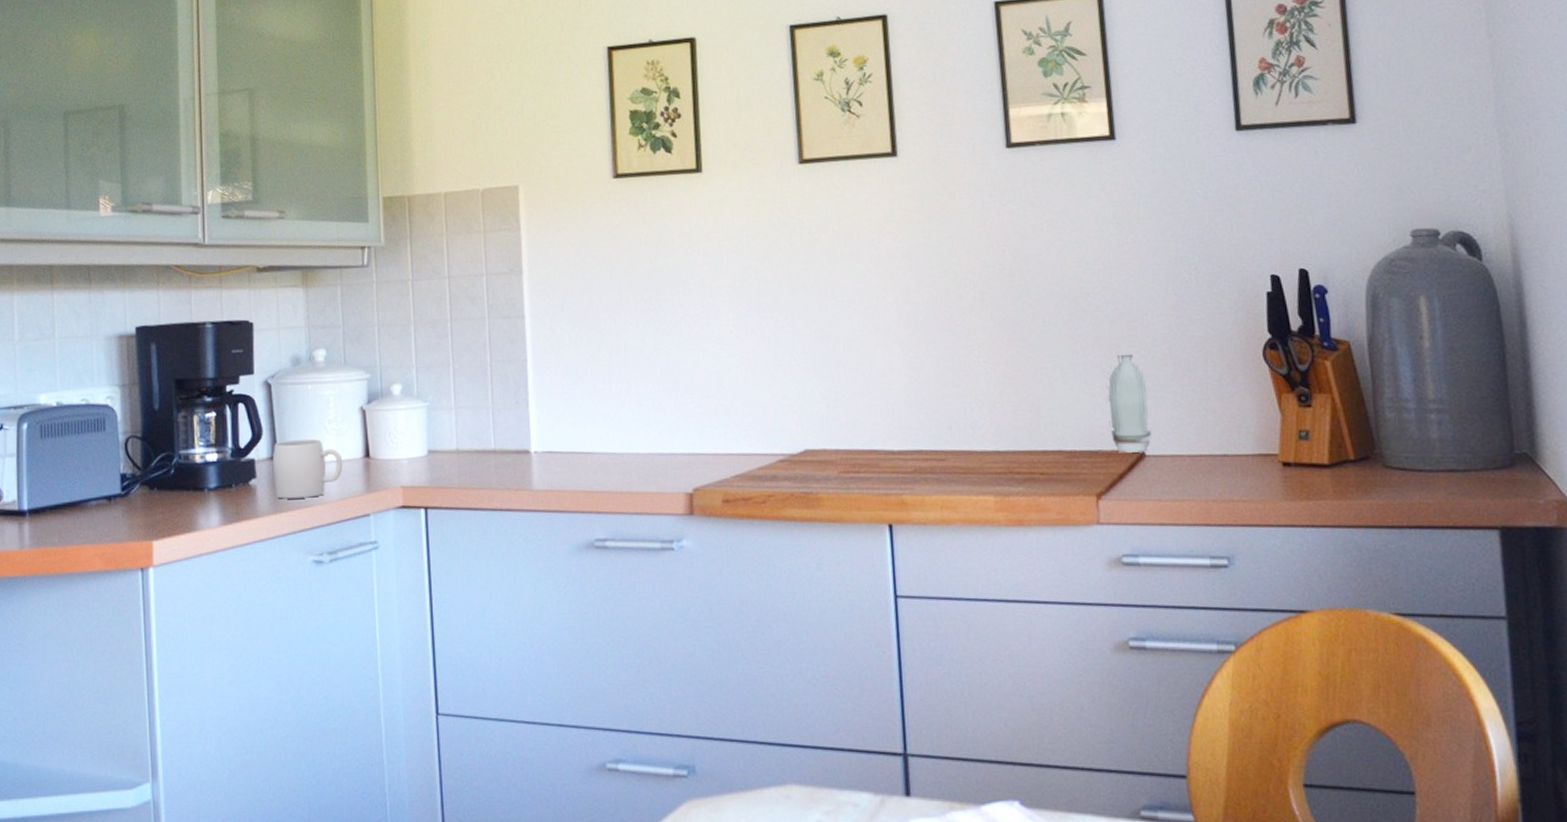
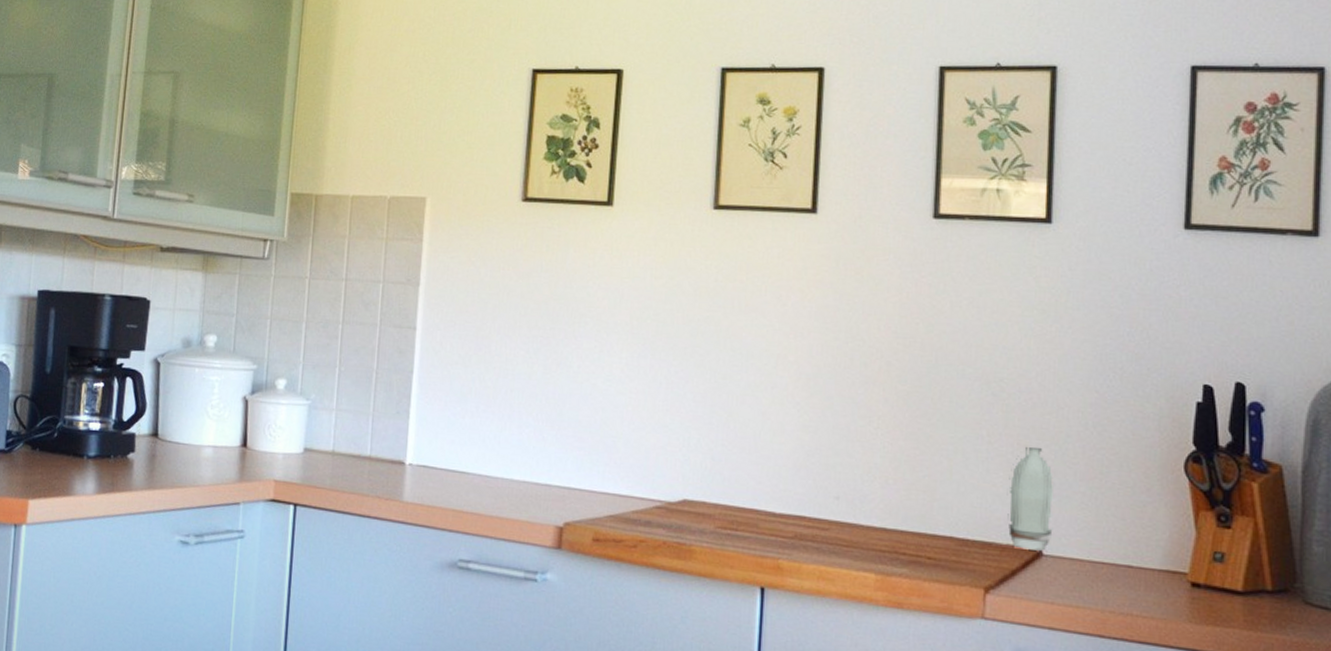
mug: present [272,438,343,499] -> none [150,419,220,479]

